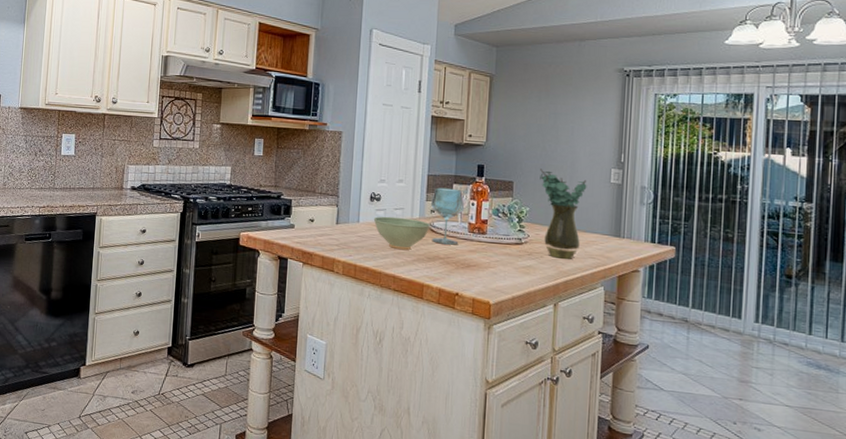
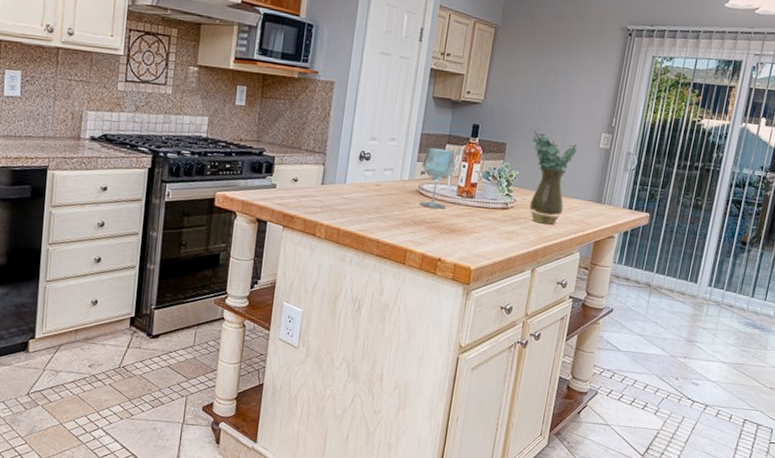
bowl: present [373,216,430,250] -> none [361,177,419,214]

